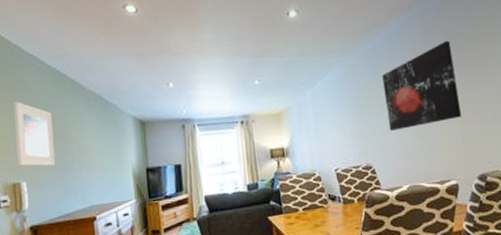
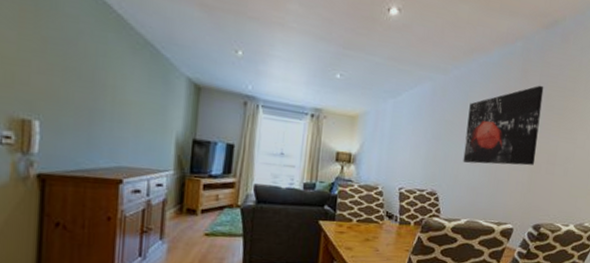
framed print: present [13,102,56,167] -> none [29,21,85,111]

